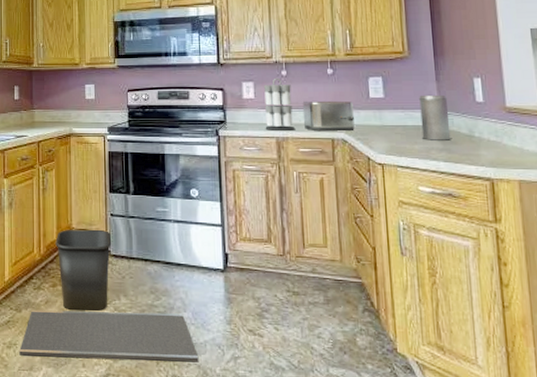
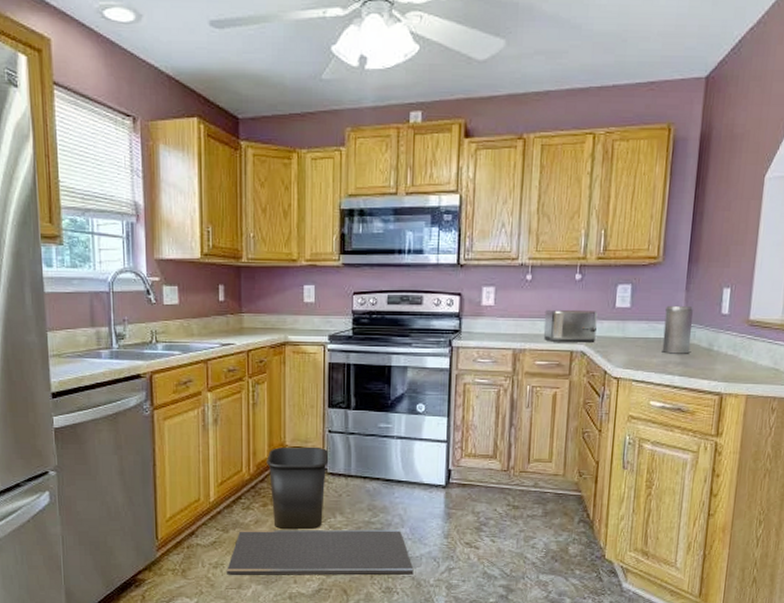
spice rack: present [263,78,295,130] -> none [502,282,535,342]

